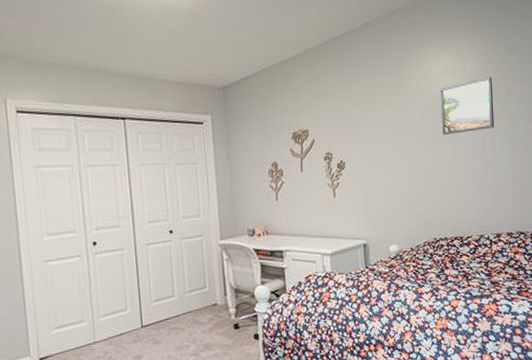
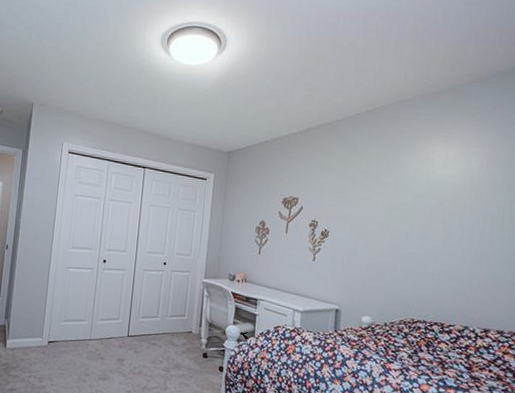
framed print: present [441,77,495,135] -> none [435,172,501,223]

